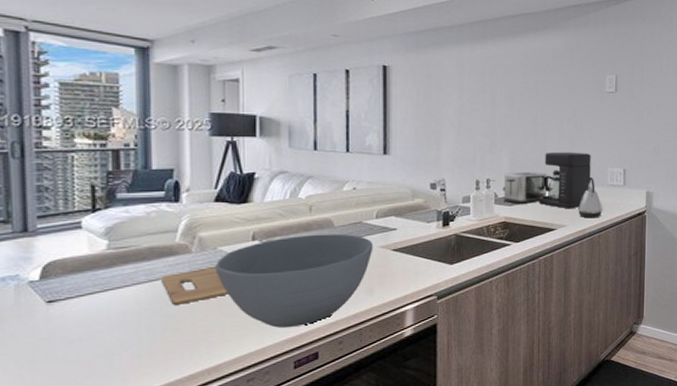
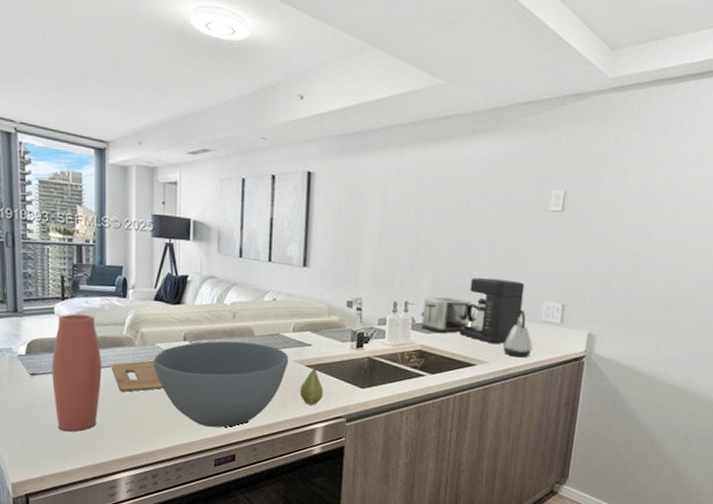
vase: none [78,225,148,363] -> present [52,314,102,432]
fruit: none [387,249,412,288] -> present [299,366,324,405]

